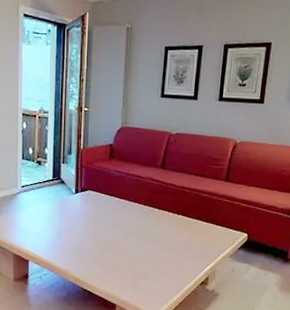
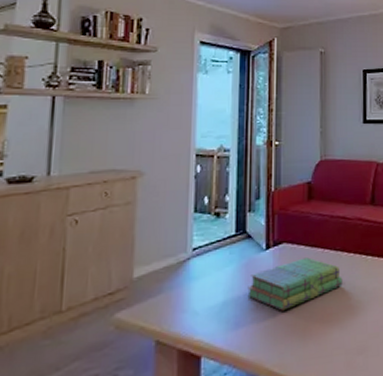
stack of books: none [61,203,134,239] -> present [247,257,343,311]

